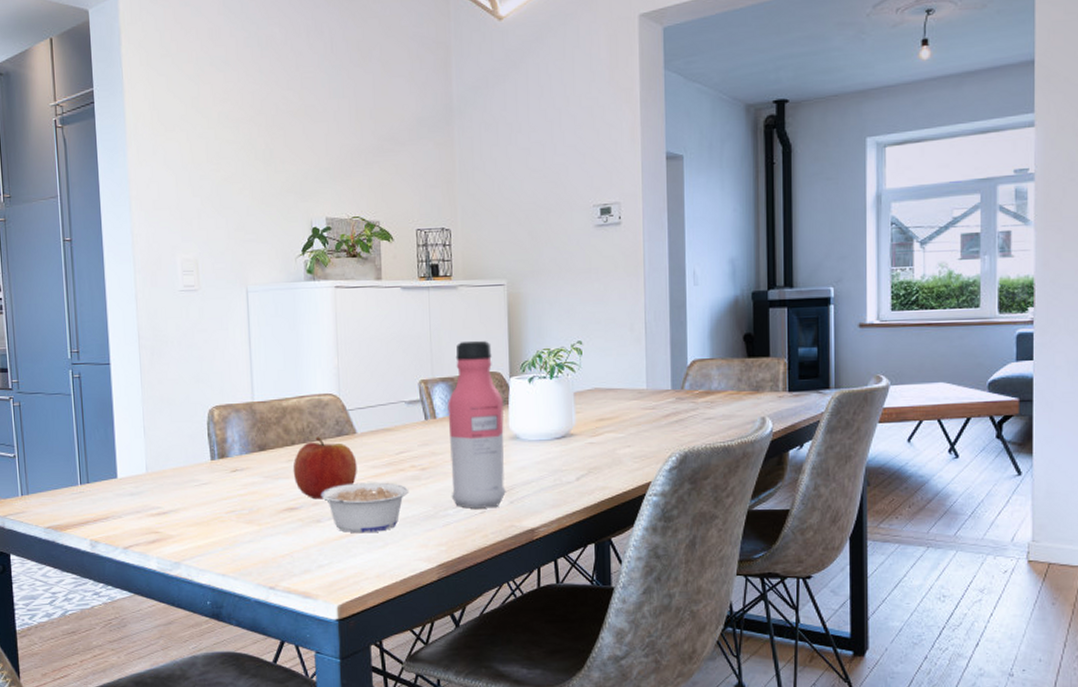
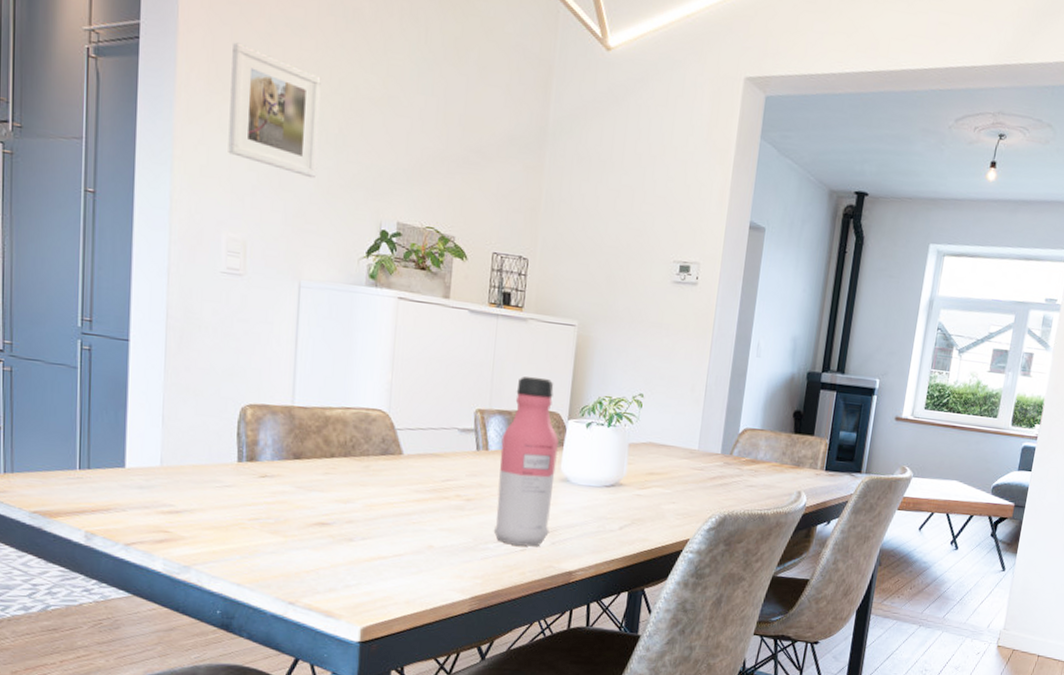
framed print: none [169,88,251,193] -> present [228,42,321,179]
fruit: present [293,437,357,500] -> none [329,453,400,518]
legume: present [320,482,410,534] -> none [356,505,451,558]

